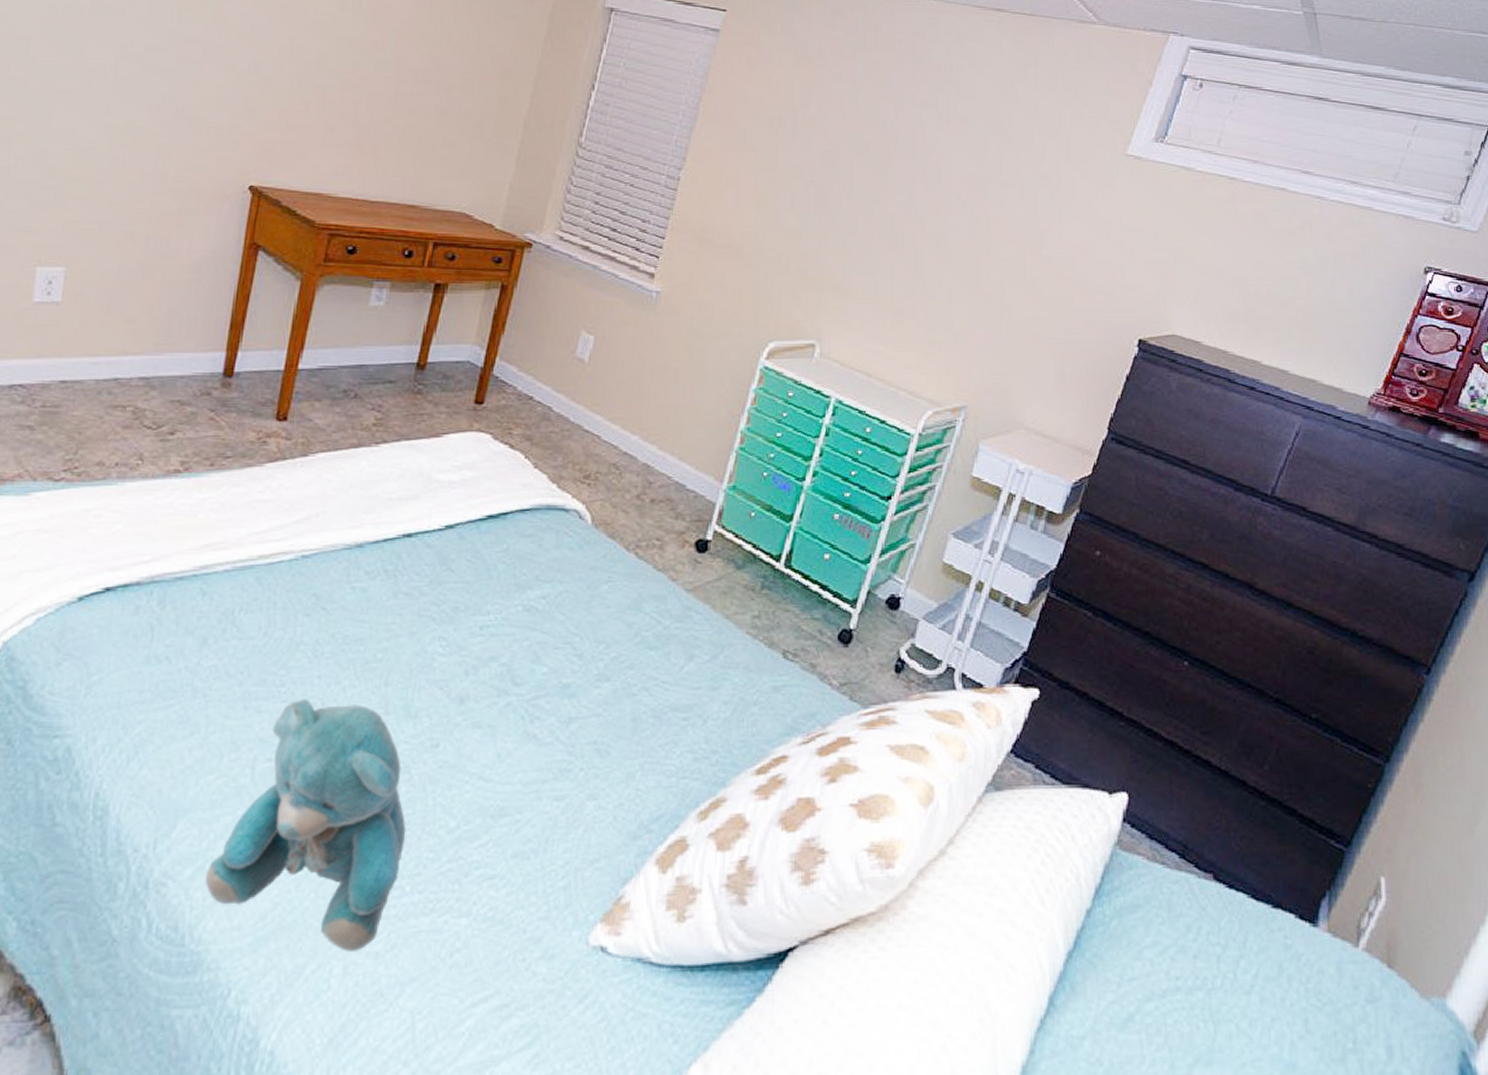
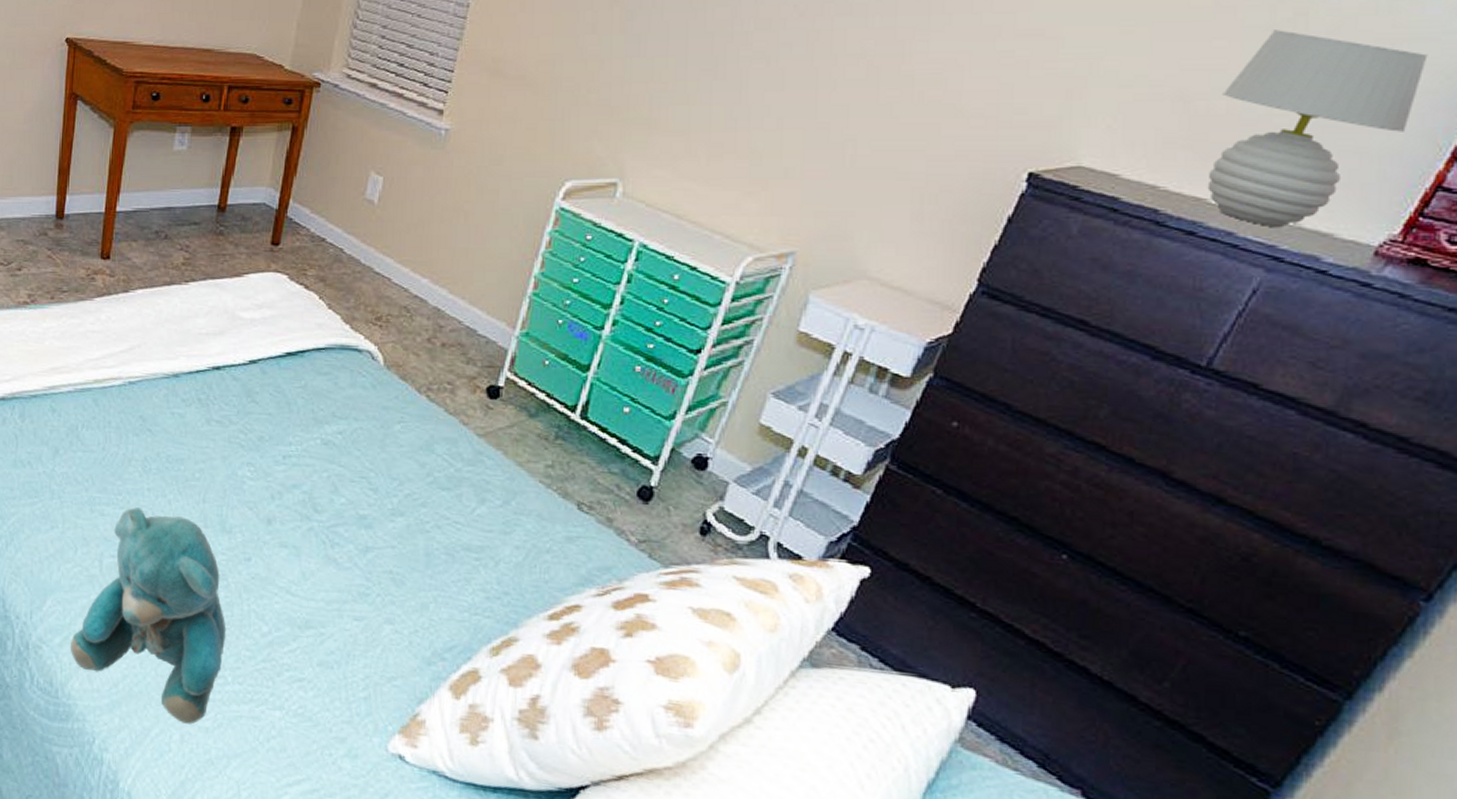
table lamp: none [1260,234,1385,384] -> present [1207,30,1428,228]

